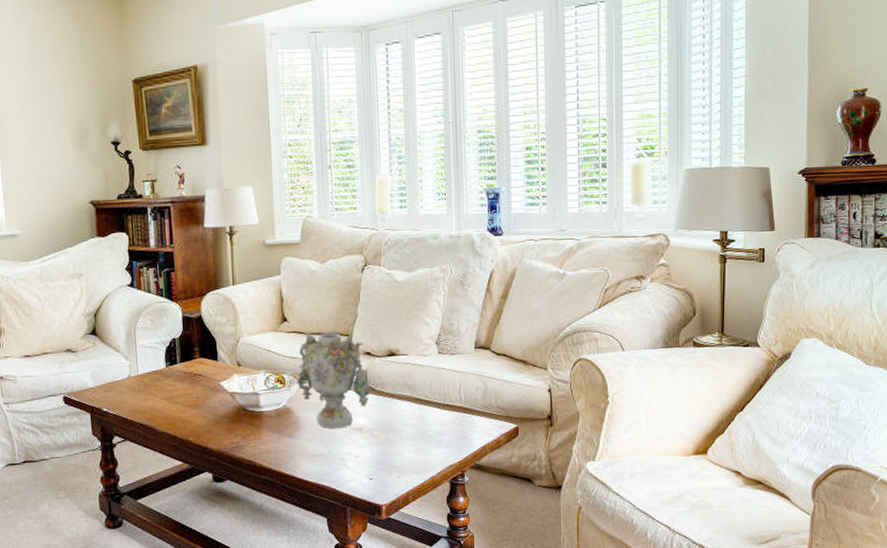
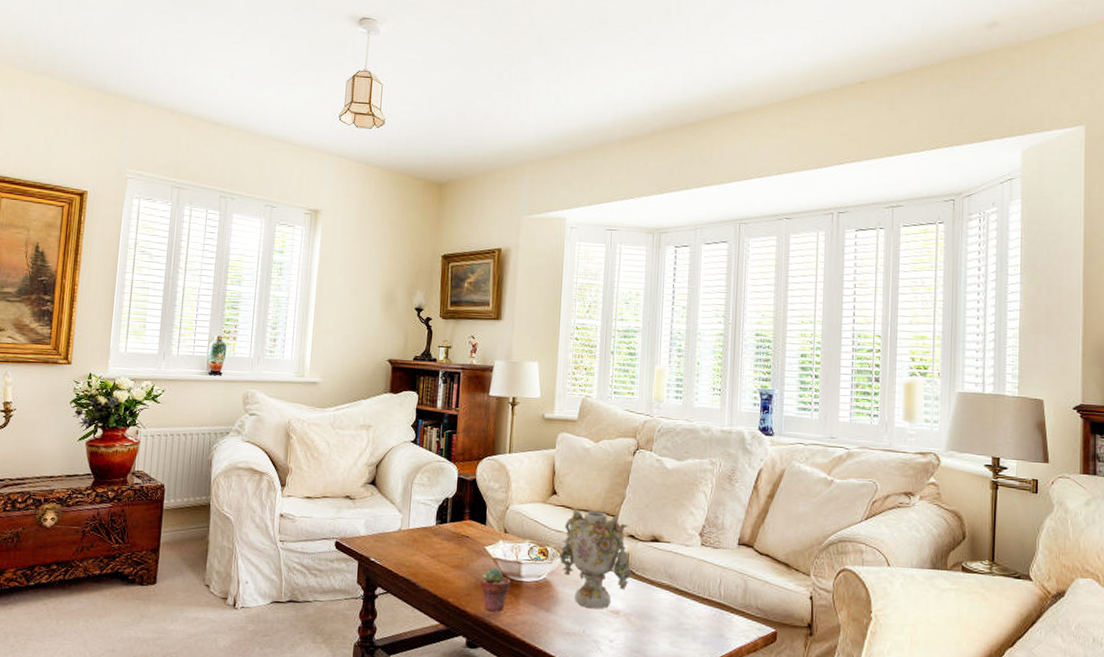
potted succulent: none [219,401,251,445] -> present [480,567,511,613]

